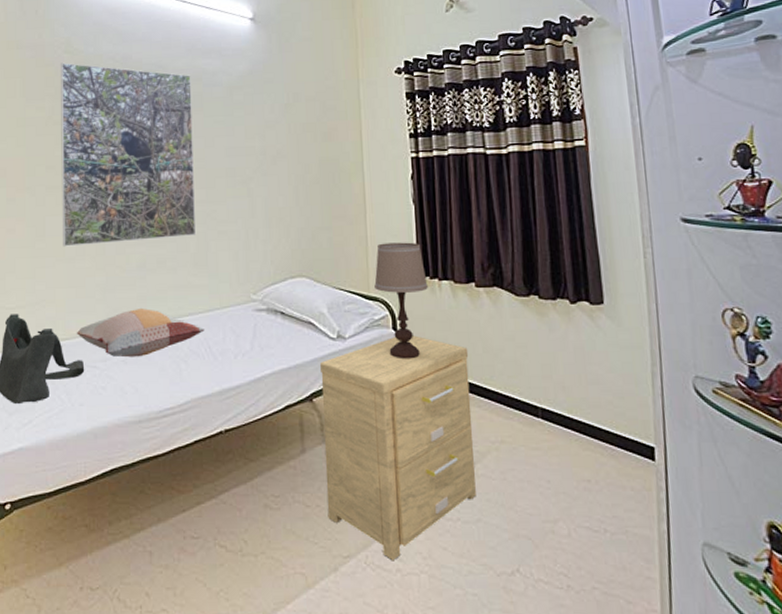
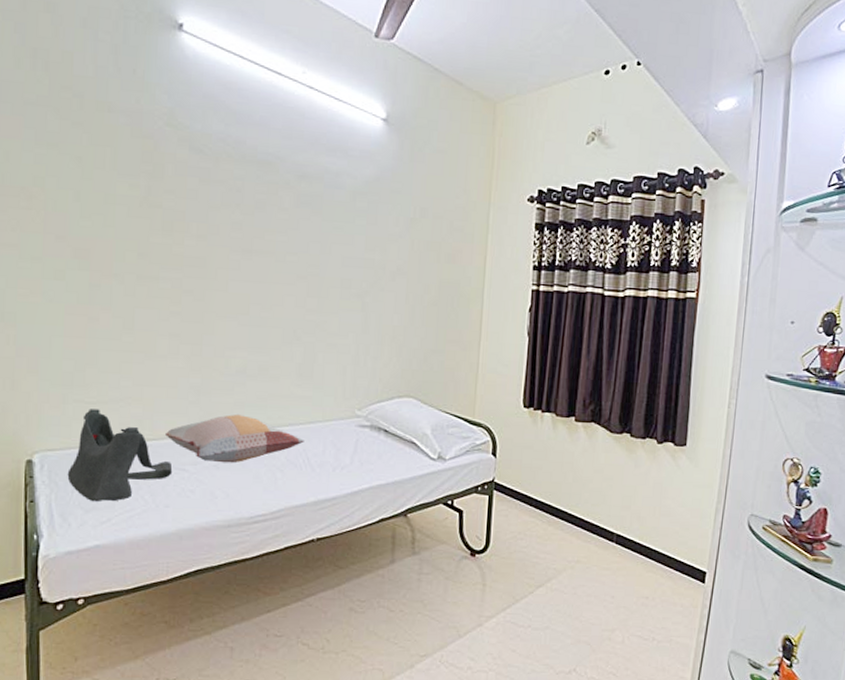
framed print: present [61,62,197,247] -> none [154,136,312,346]
side table: present [320,335,476,560] -> none [410,462,560,659]
table lamp: present [374,242,428,360] -> none [480,371,531,484]

